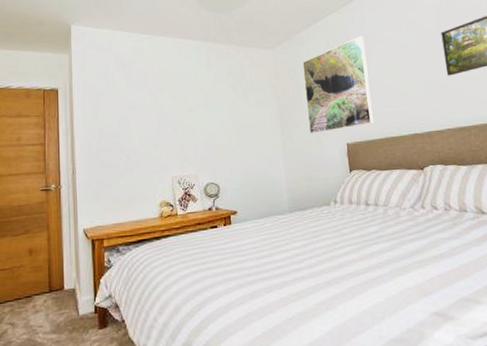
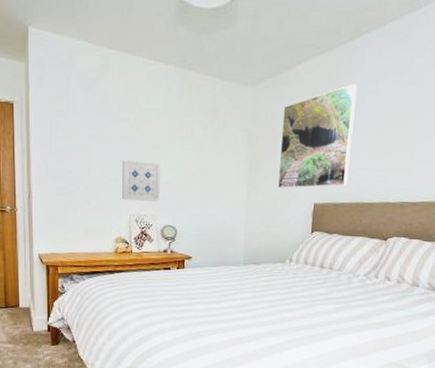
wall art: none [162,125,199,164] -> present [122,159,161,202]

